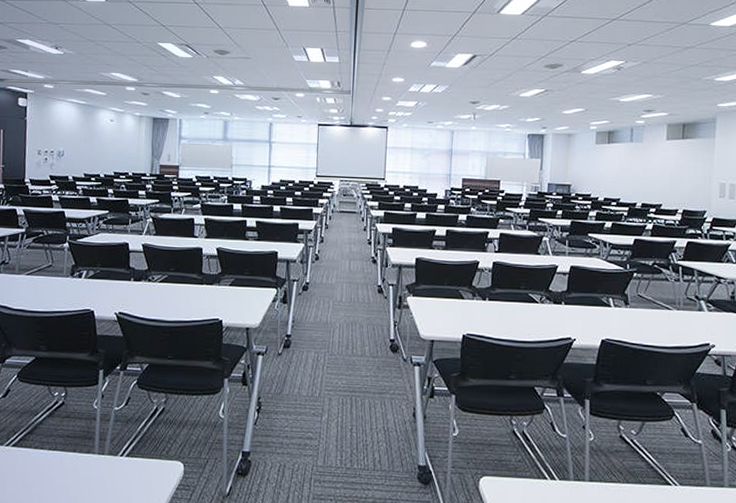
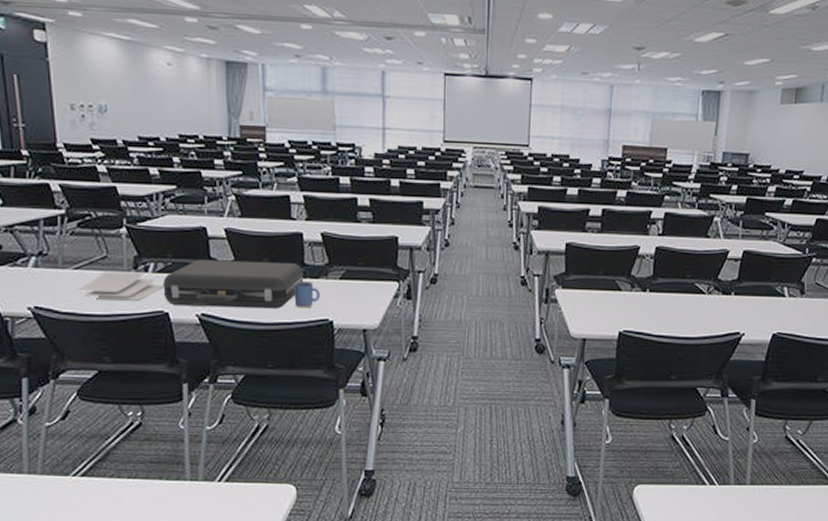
papers: none [25,277,93,301] -> present [74,271,164,301]
briefcase: none [91,268,201,309] -> present [163,259,304,309]
mug: none [192,287,214,309] -> present [293,281,321,308]

